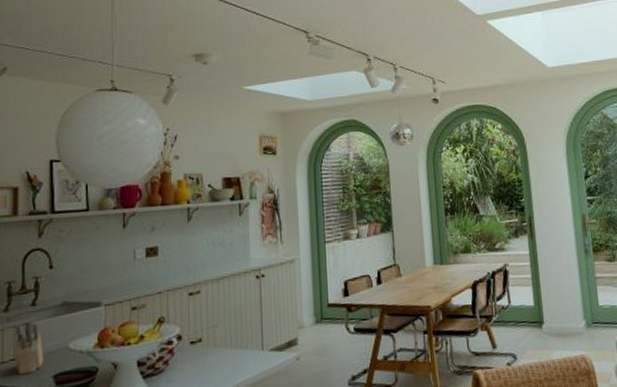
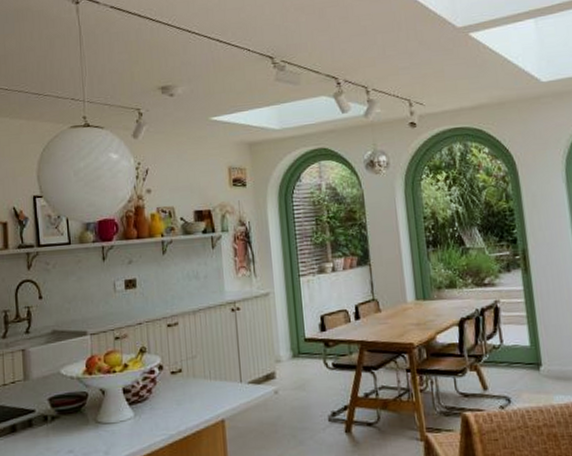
knife block: present [14,324,43,375] -> none [13,350,39,397]

